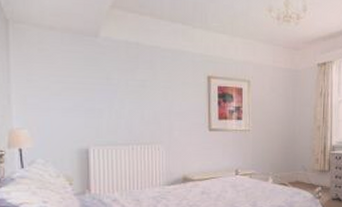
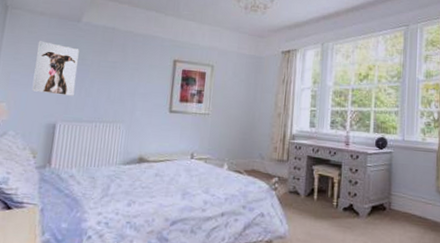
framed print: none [52,59,104,119] -> present [31,41,80,96]

